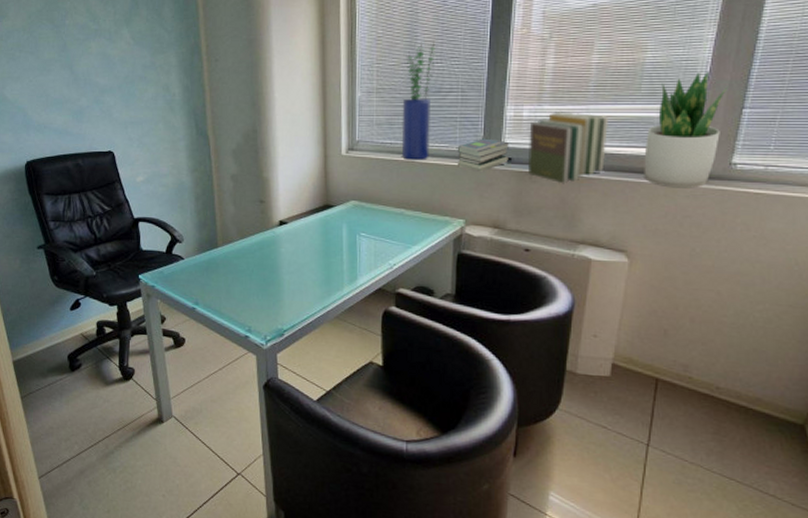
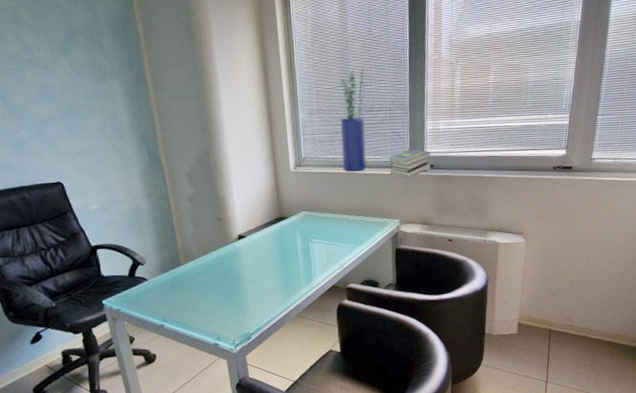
books: present [527,110,608,184] -> none [445,123,505,184]
planter: present [644,71,728,188] -> none [531,87,587,181]

